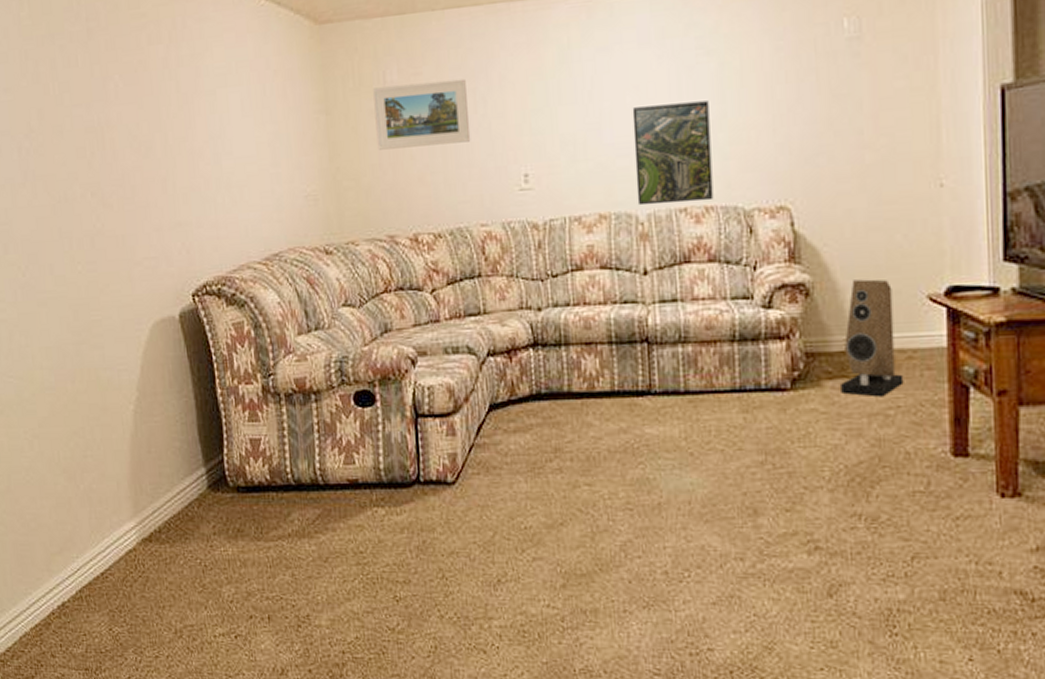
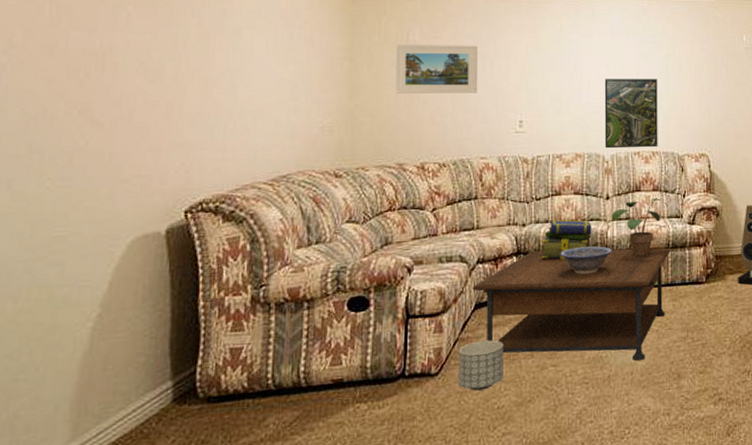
planter: none [475,448,529,506] -> present [458,340,504,391]
coffee table: none [484,340,738,488] -> present [472,248,671,362]
stack of books: none [563,301,628,354] -> present [541,219,593,260]
decorative bowl: none [586,337,656,373] -> present [559,246,613,275]
potted plant: none [651,272,733,352] -> present [611,198,669,257]

